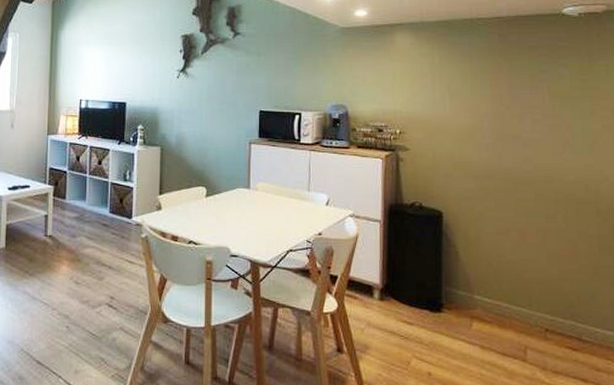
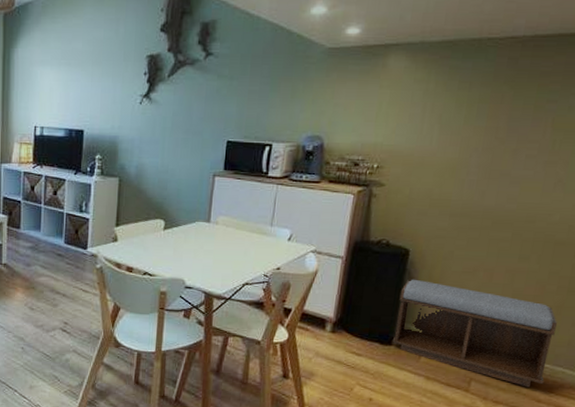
bench: none [440,241,598,355] -> present [392,279,558,387]

